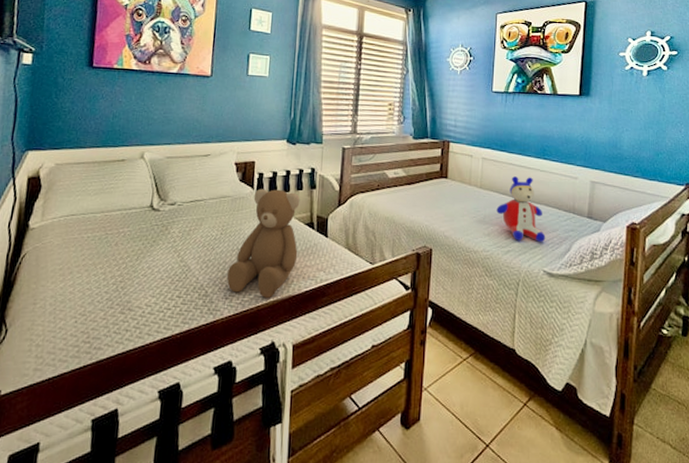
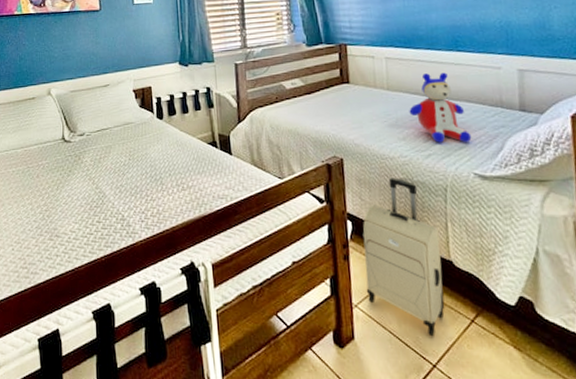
teddy bear: present [227,188,300,298] -> none [140,111,205,219]
suitcase: none [436,270,508,419] -> present [362,178,445,337]

